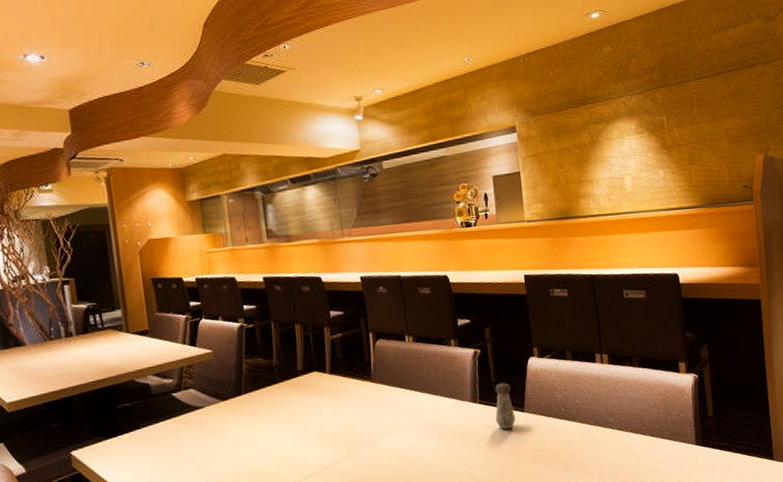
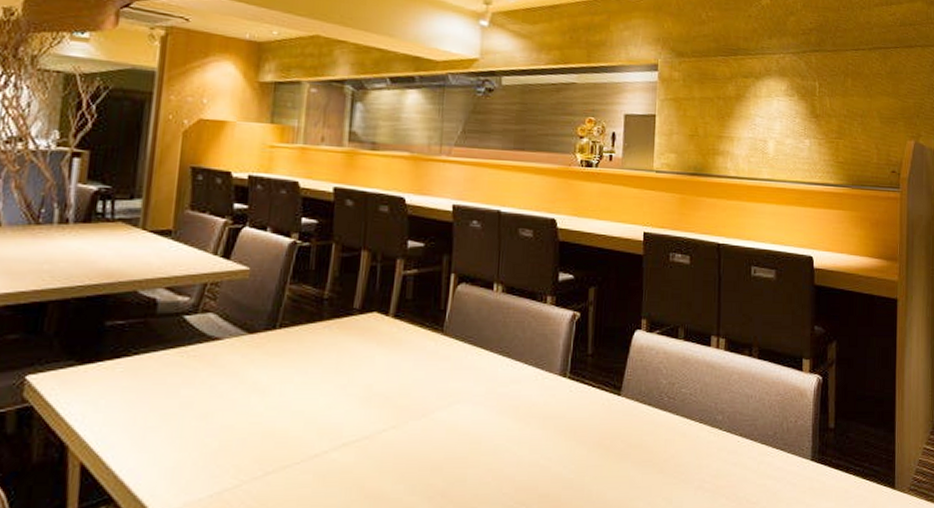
salt shaker: present [495,383,516,430] -> none [585,357,609,414]

